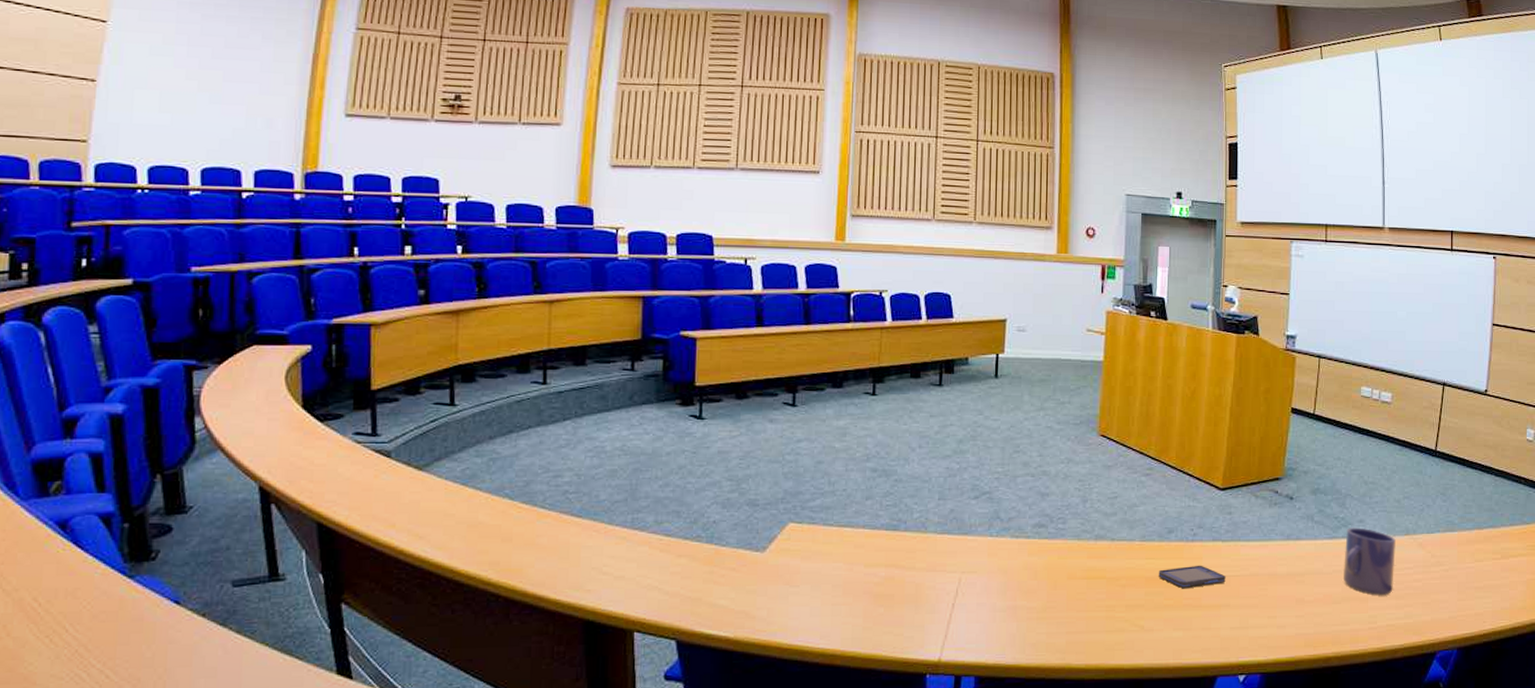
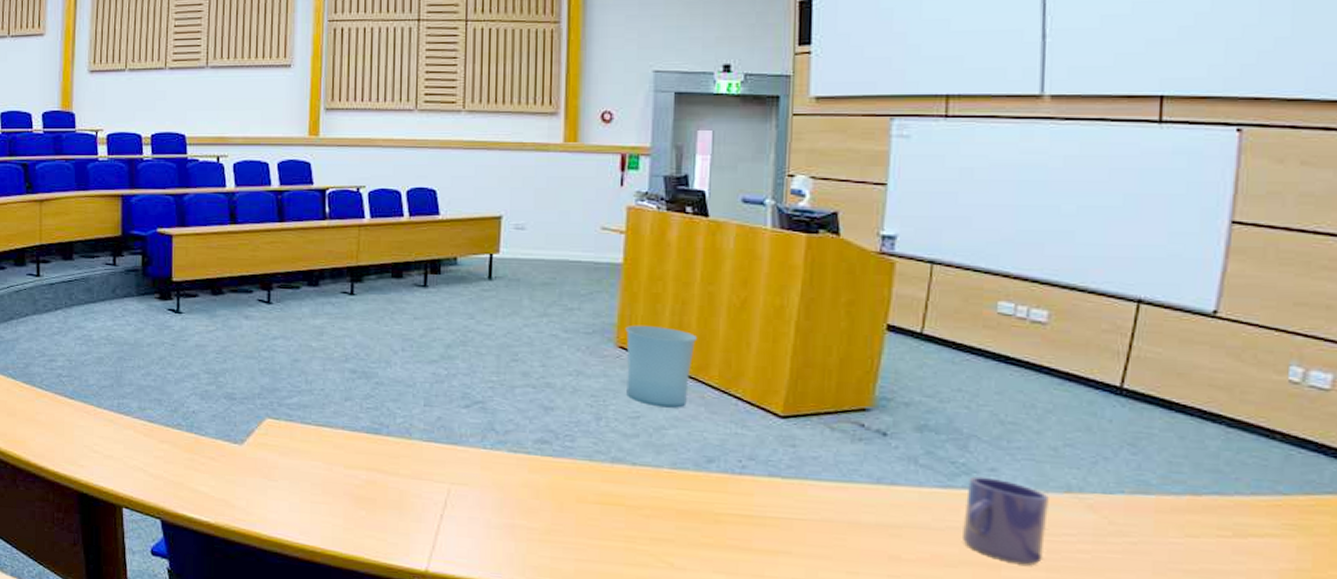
waste bin: none [1105,415,1159,487] -> present [625,325,697,408]
mobile phone: present [1158,565,1226,589] -> none [693,502,787,528]

